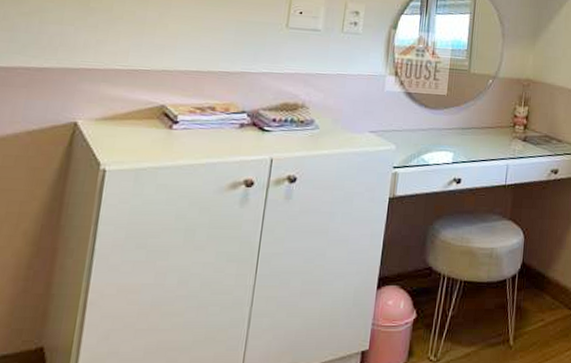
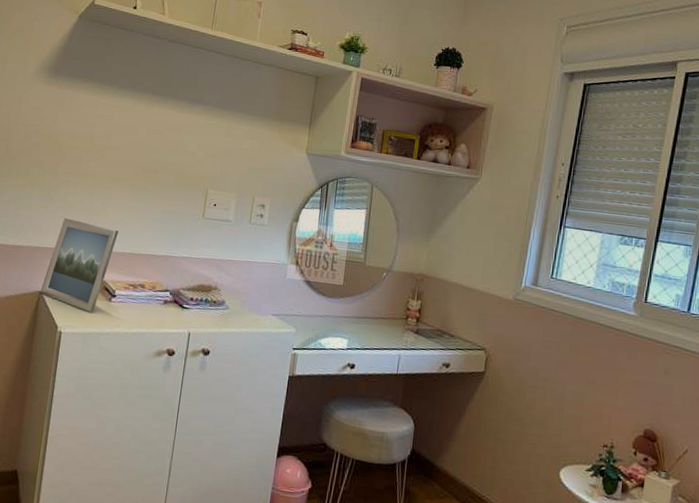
picture frame: none [75,32,181,144] -> present [39,218,118,313]

